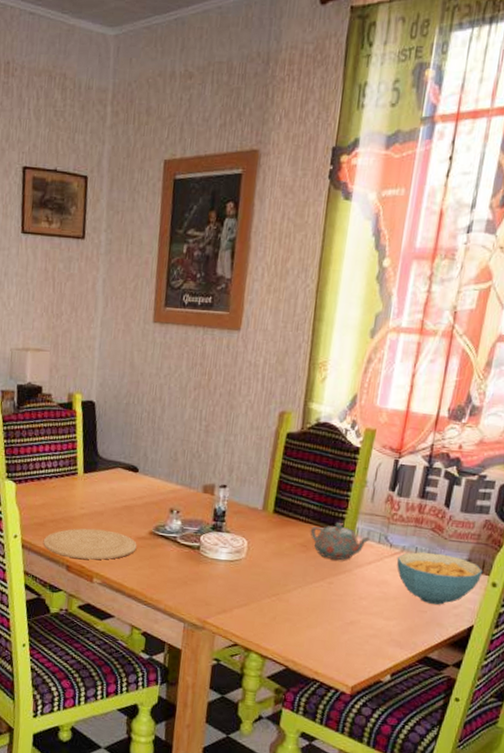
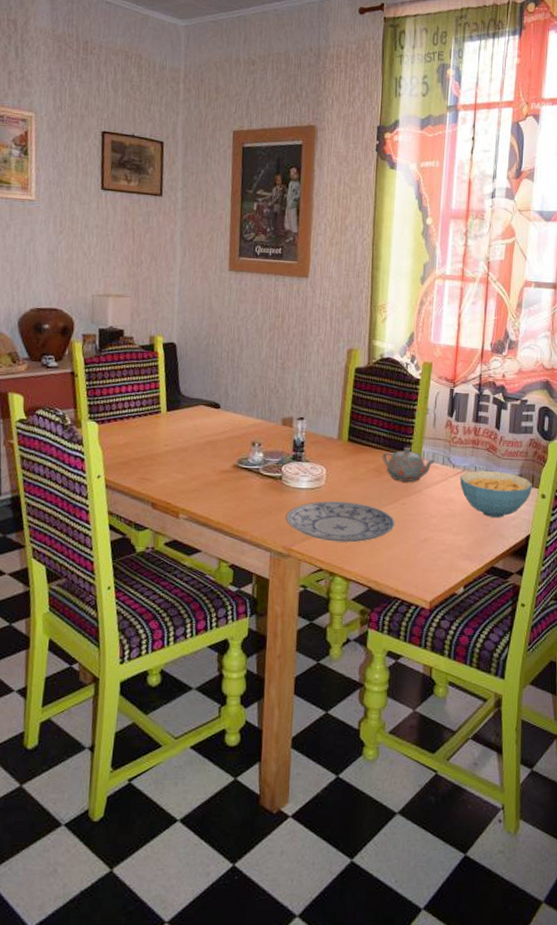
plate: present [43,528,137,560] -> none [127,464,222,496]
plate: none [202,574,321,620] -> present [286,501,396,543]

